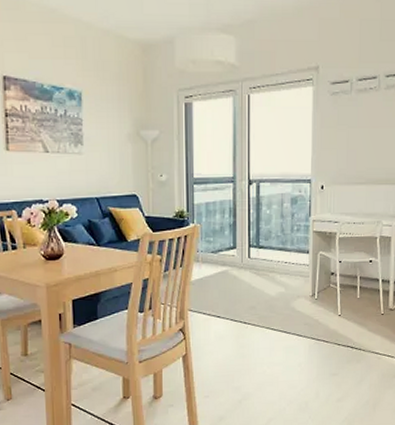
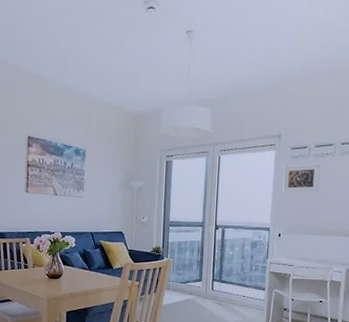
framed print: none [323,100,365,137] -> present [282,163,322,193]

